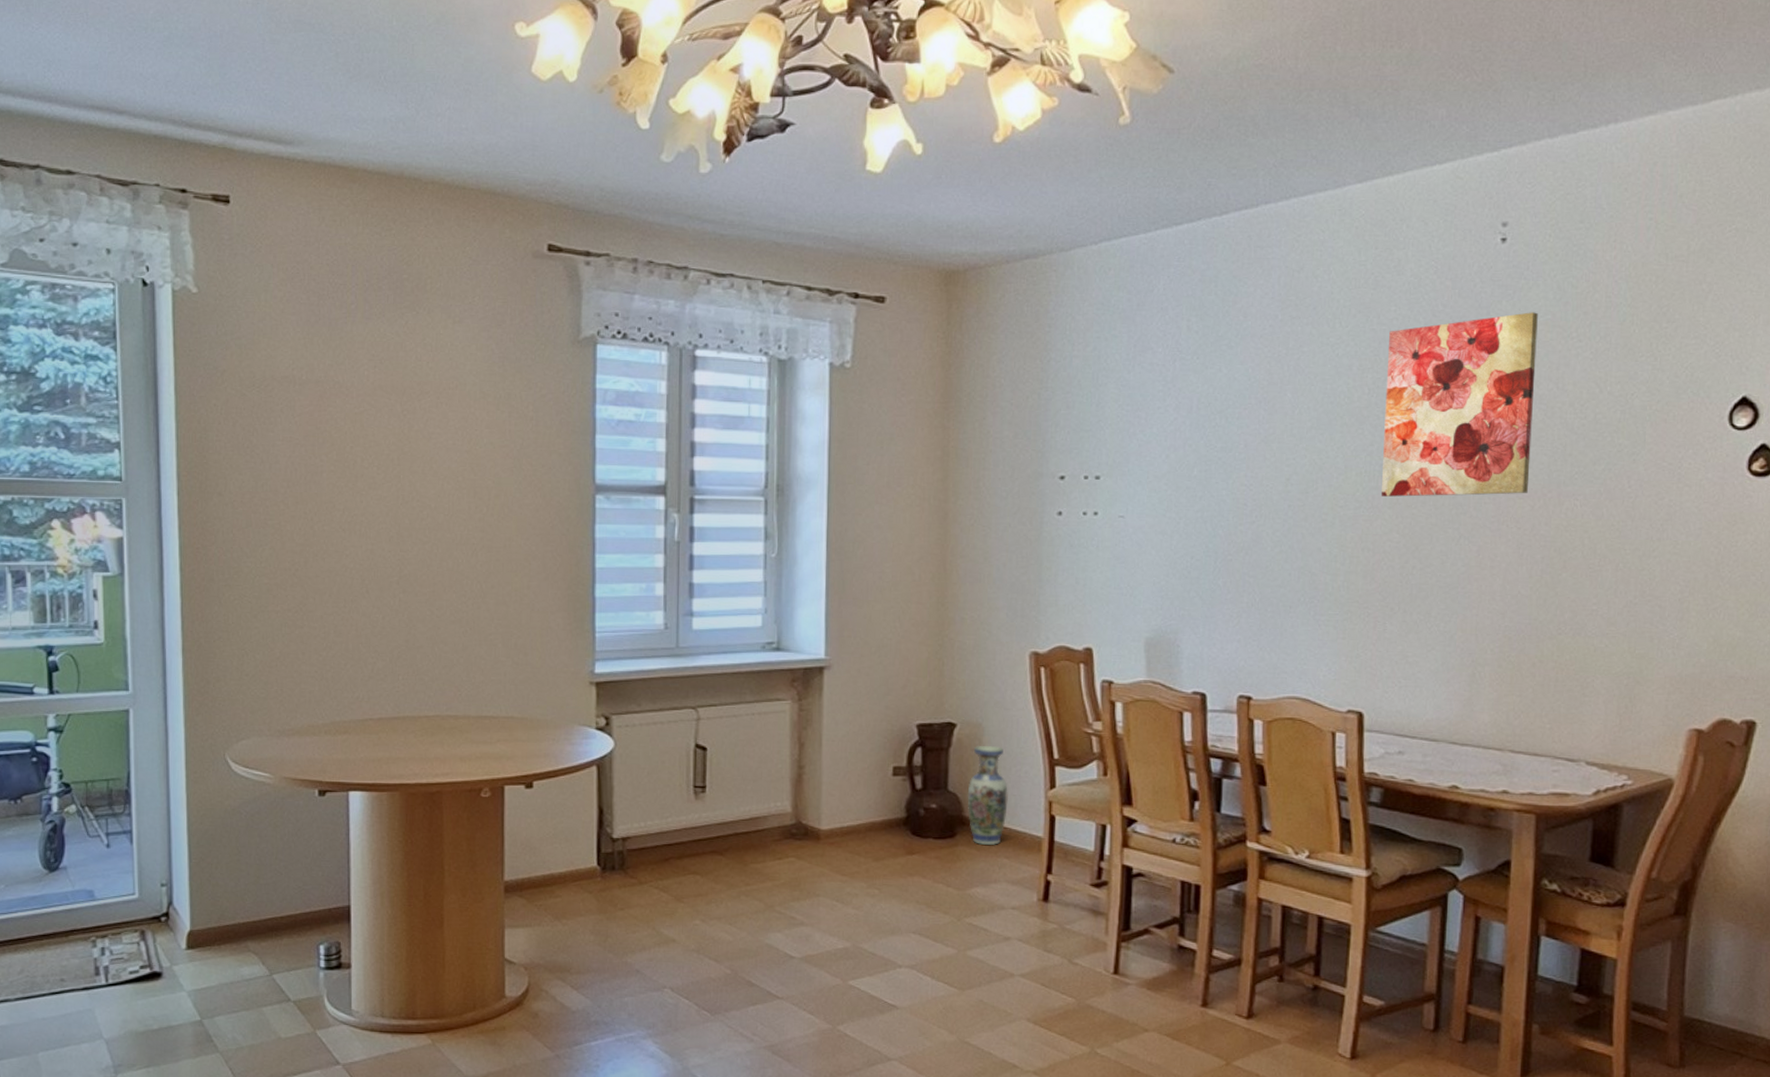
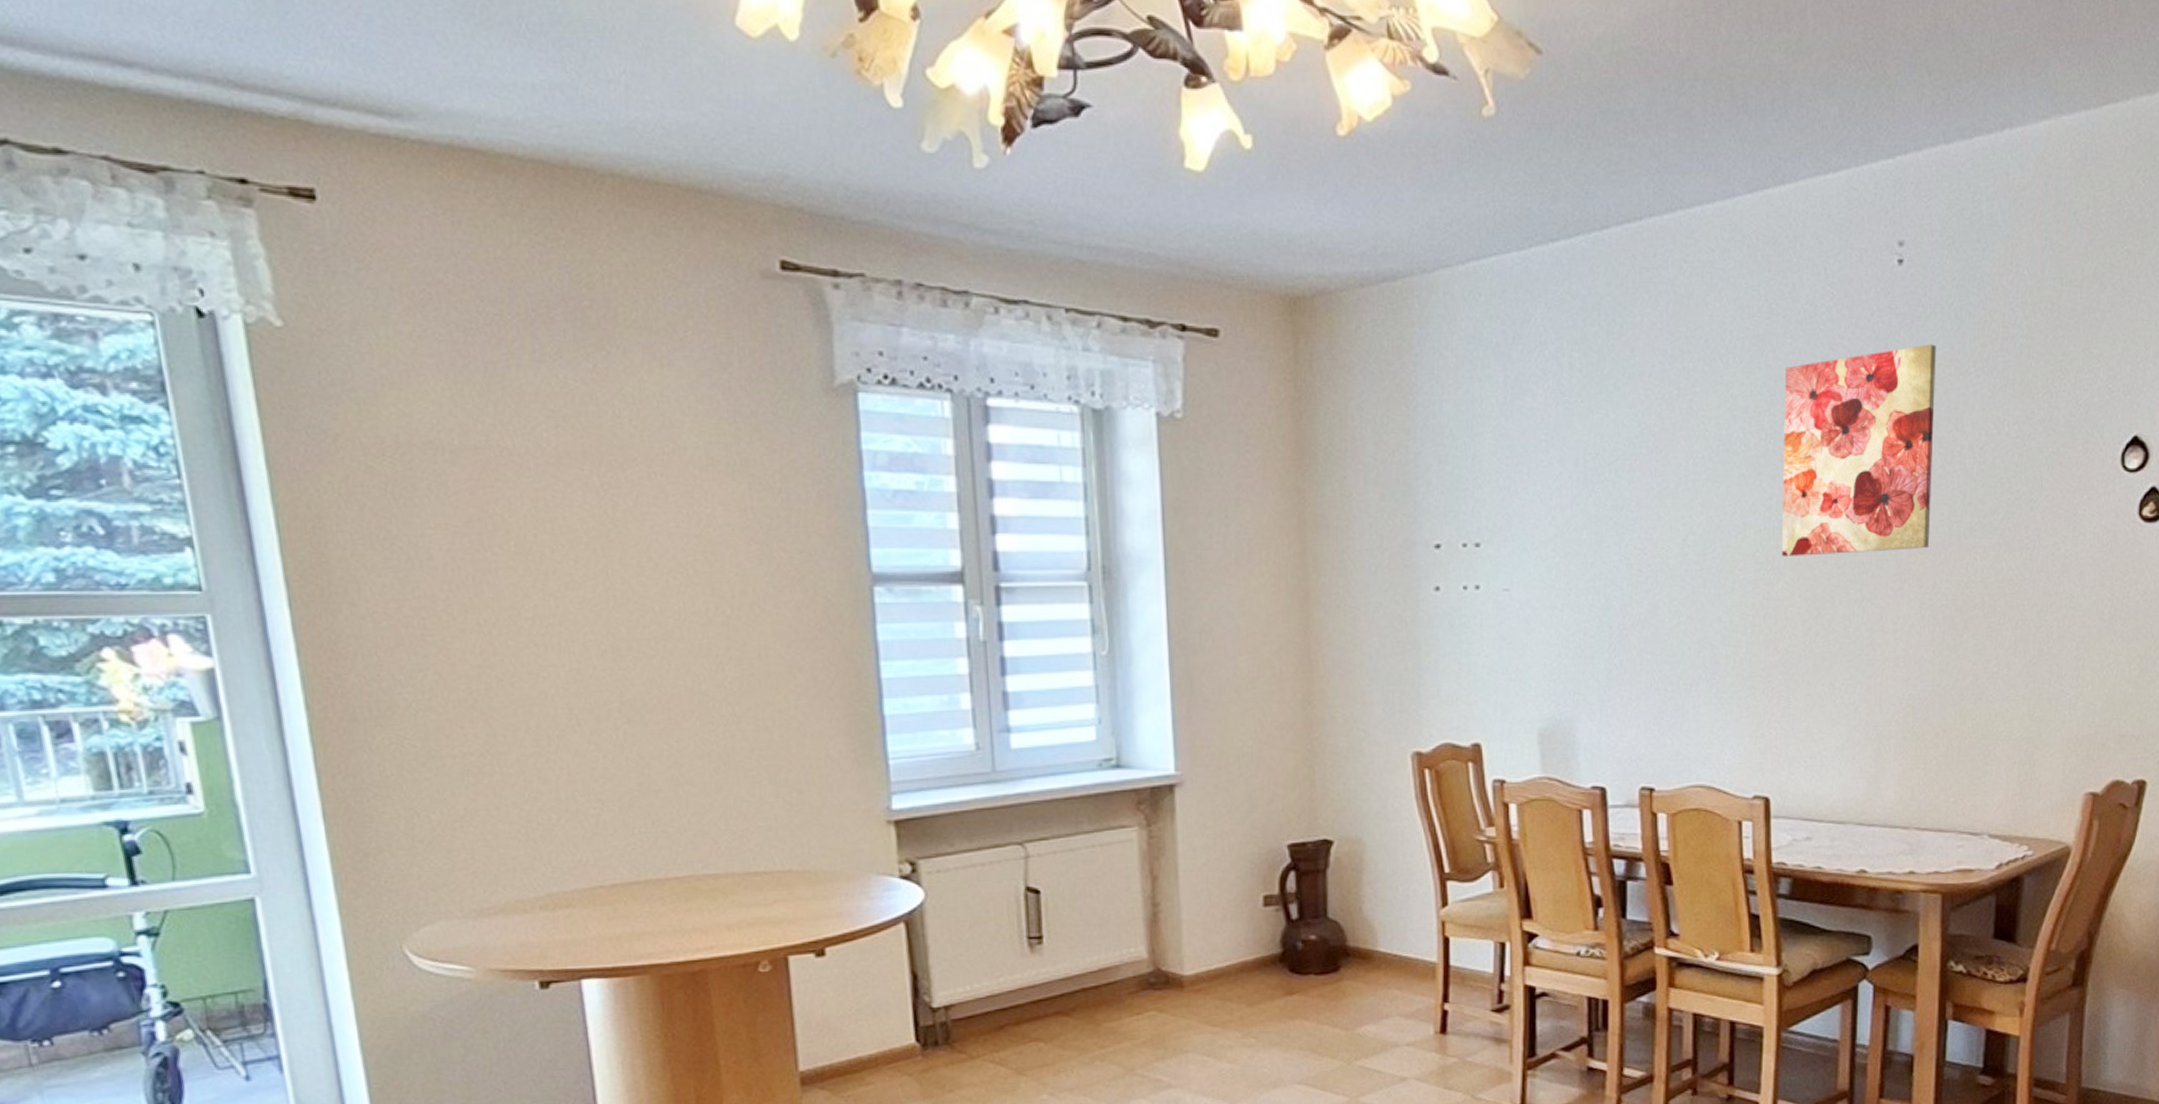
vase: present [967,745,1008,845] -> none [1350,863,1396,977]

